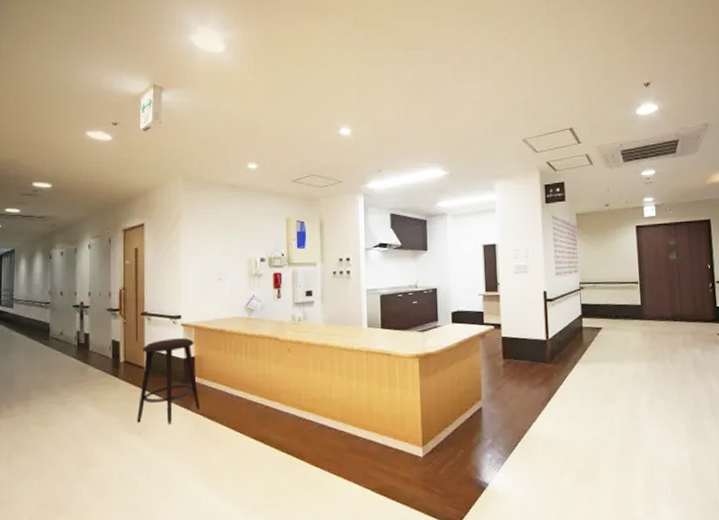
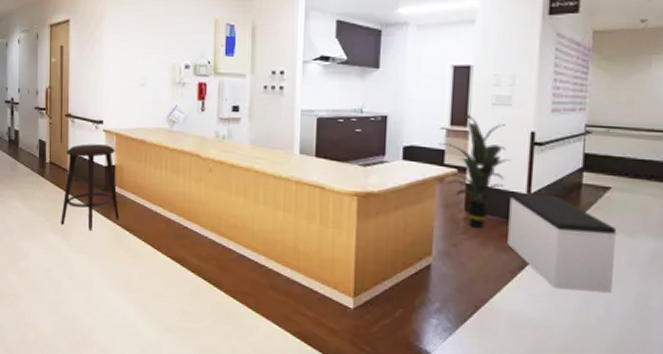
indoor plant: none [478,282,532,372] -> present [438,115,511,228]
bench: none [534,339,612,412] -> present [507,193,617,294]

